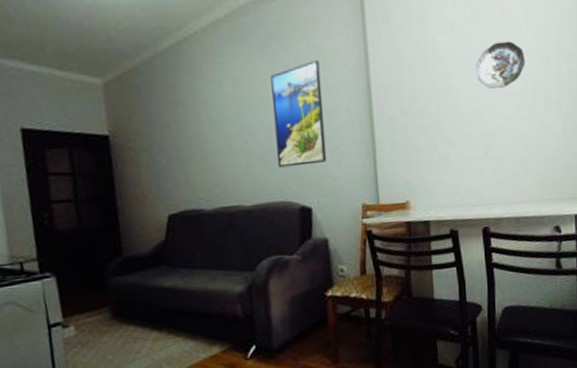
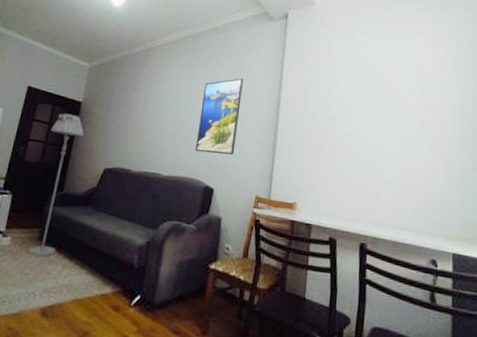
floor lamp: none [77,155,139,340] -> present [27,113,84,257]
decorative plate: present [476,41,526,89] -> none [369,90,414,127]

